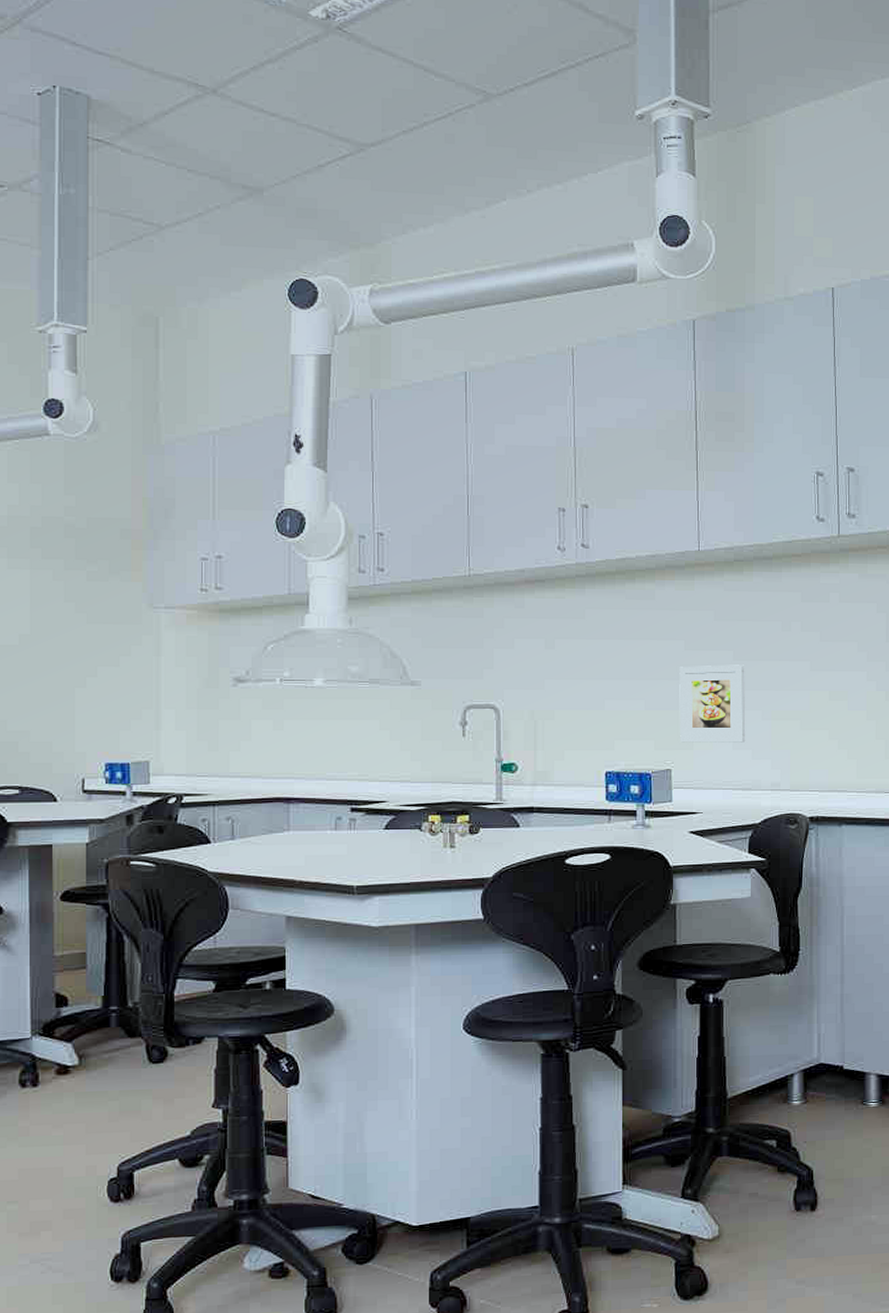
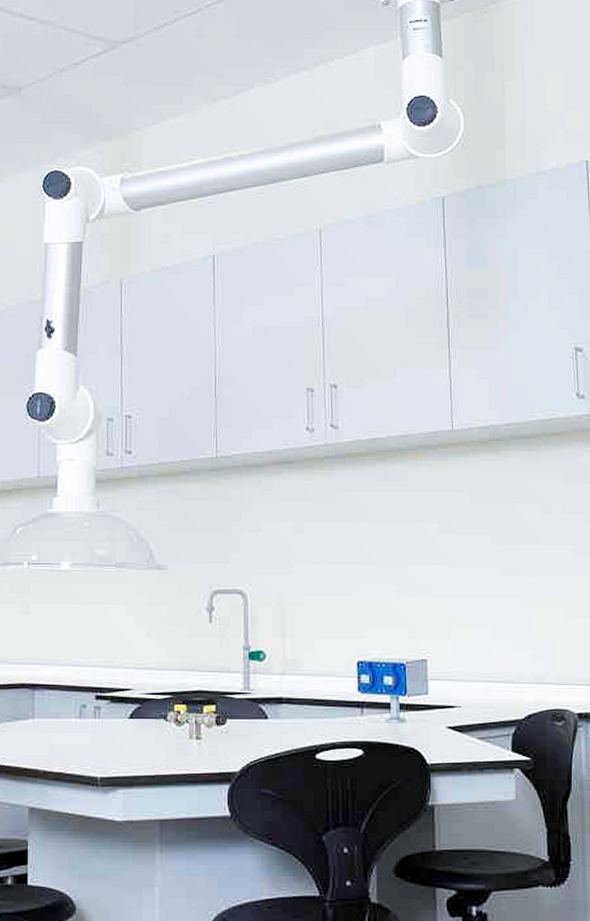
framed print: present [679,664,746,743] -> none [434,549,506,632]

